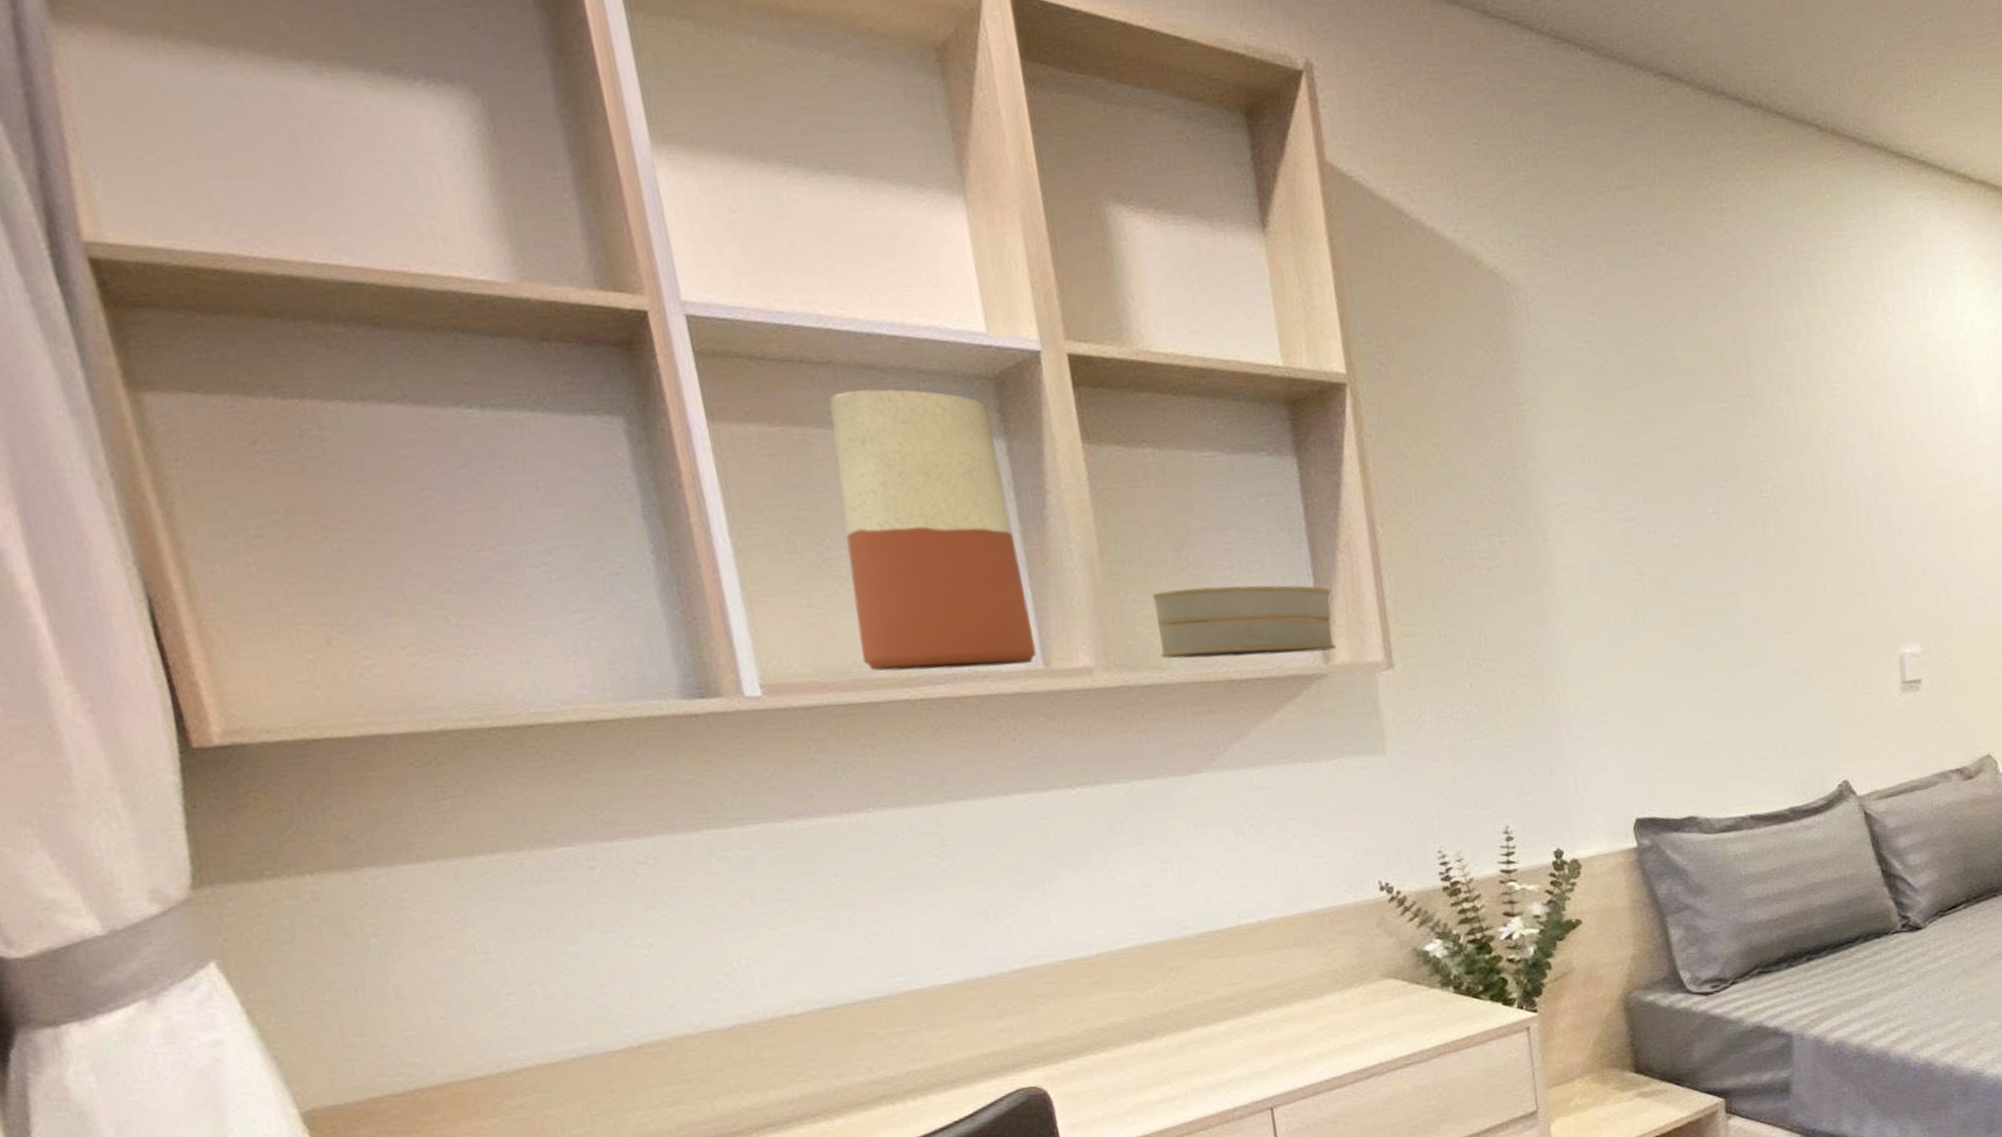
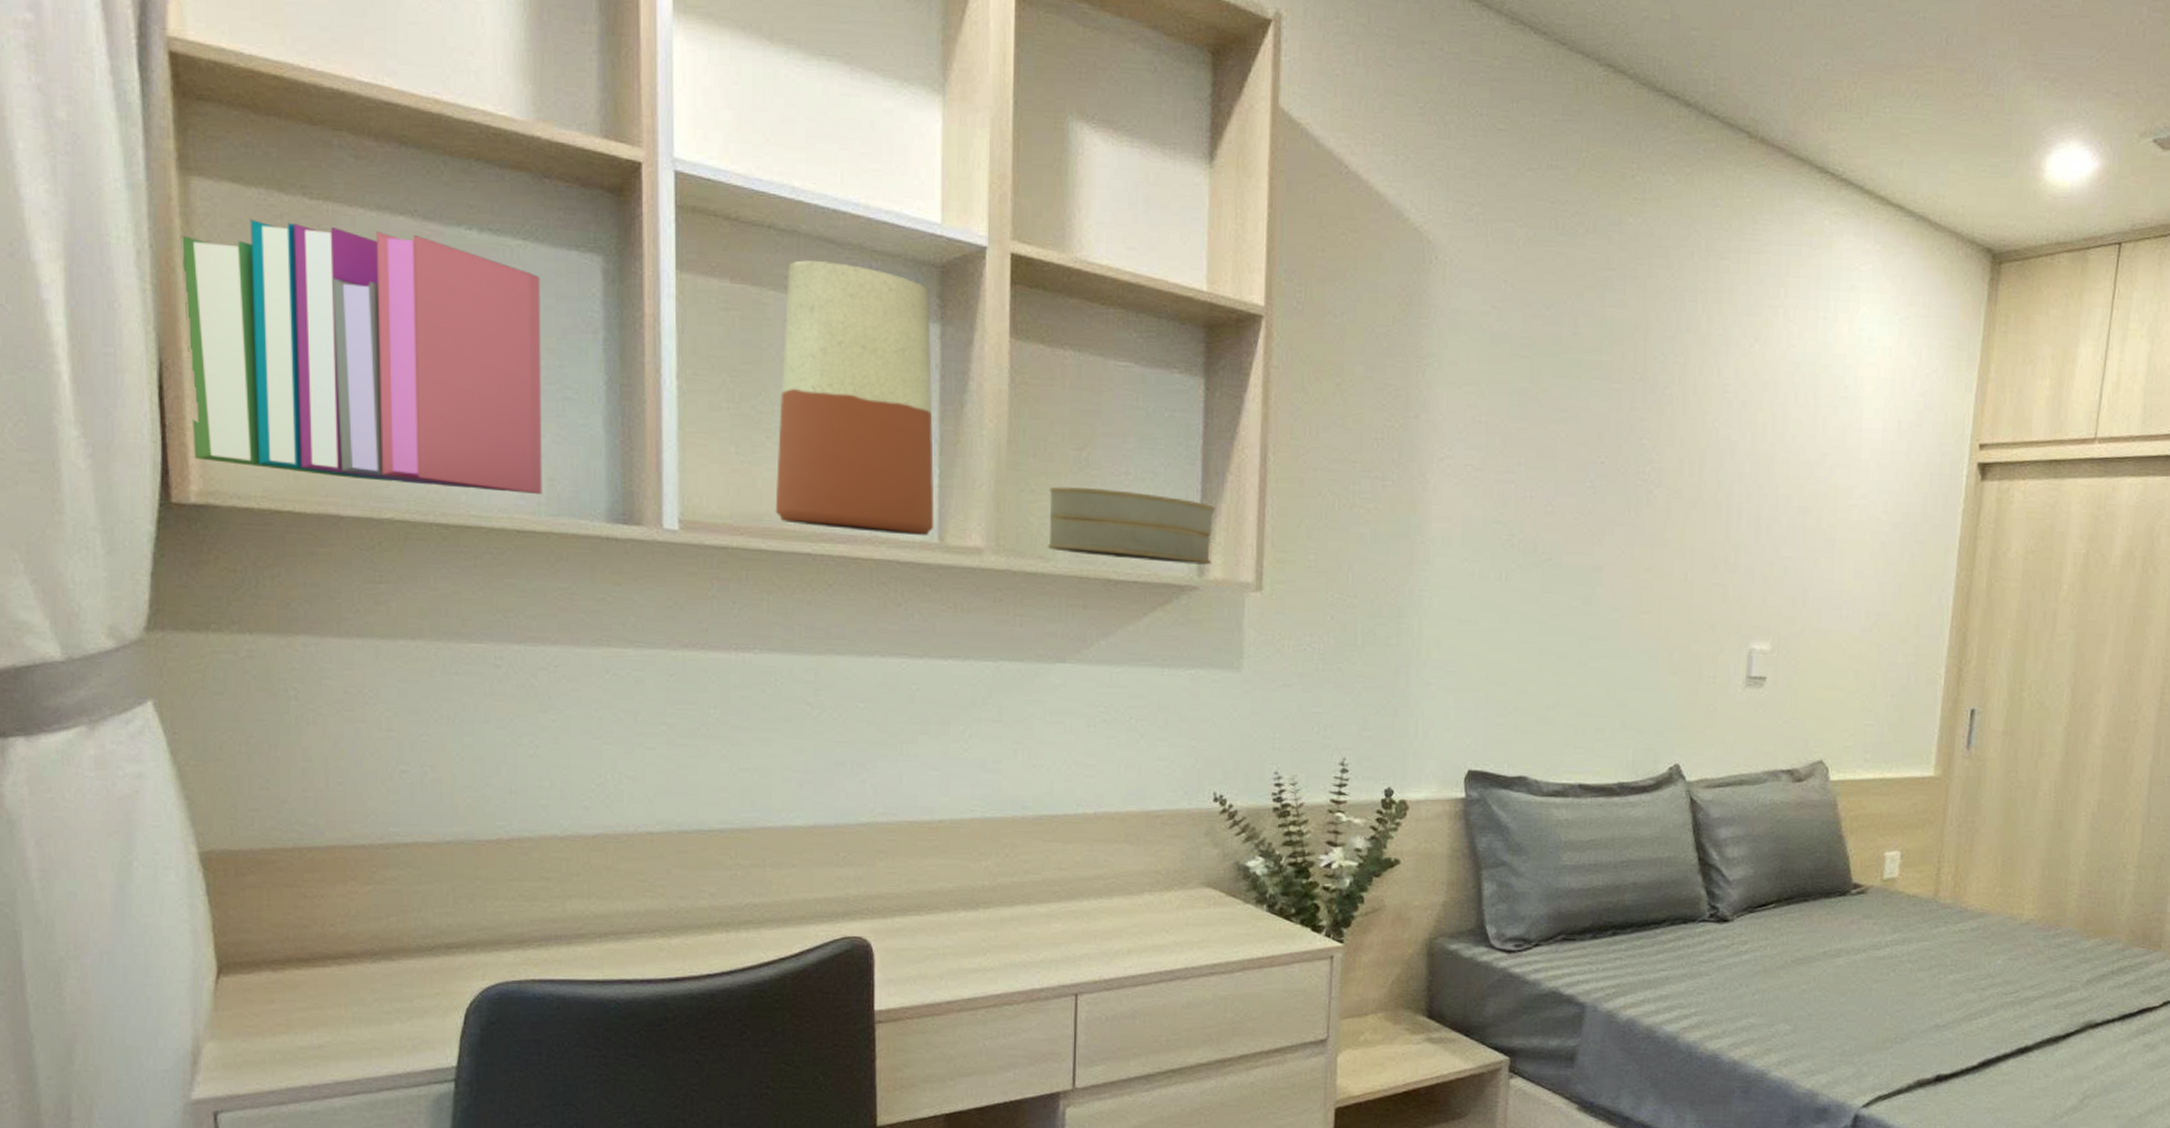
books: none [144,421,605,698] -> present [181,219,542,494]

